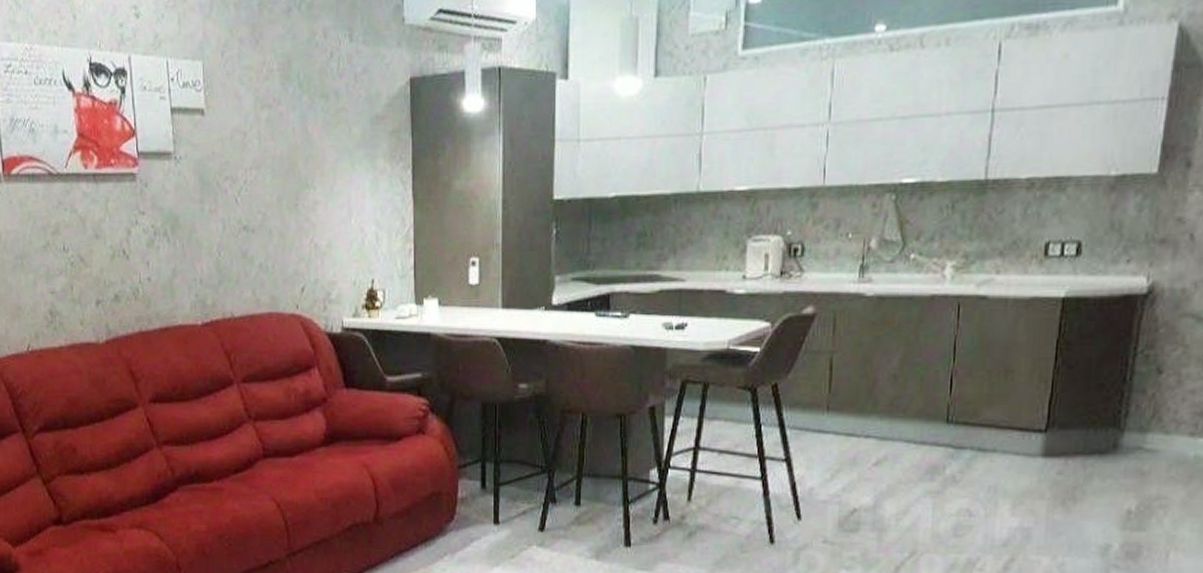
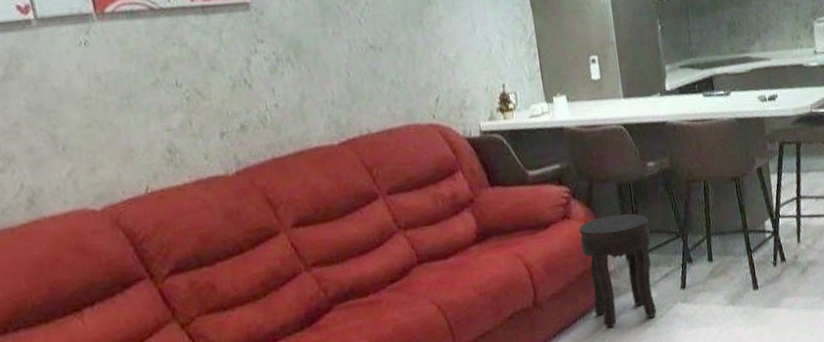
side table: none [433,437,512,559] -> present [578,213,657,328]

